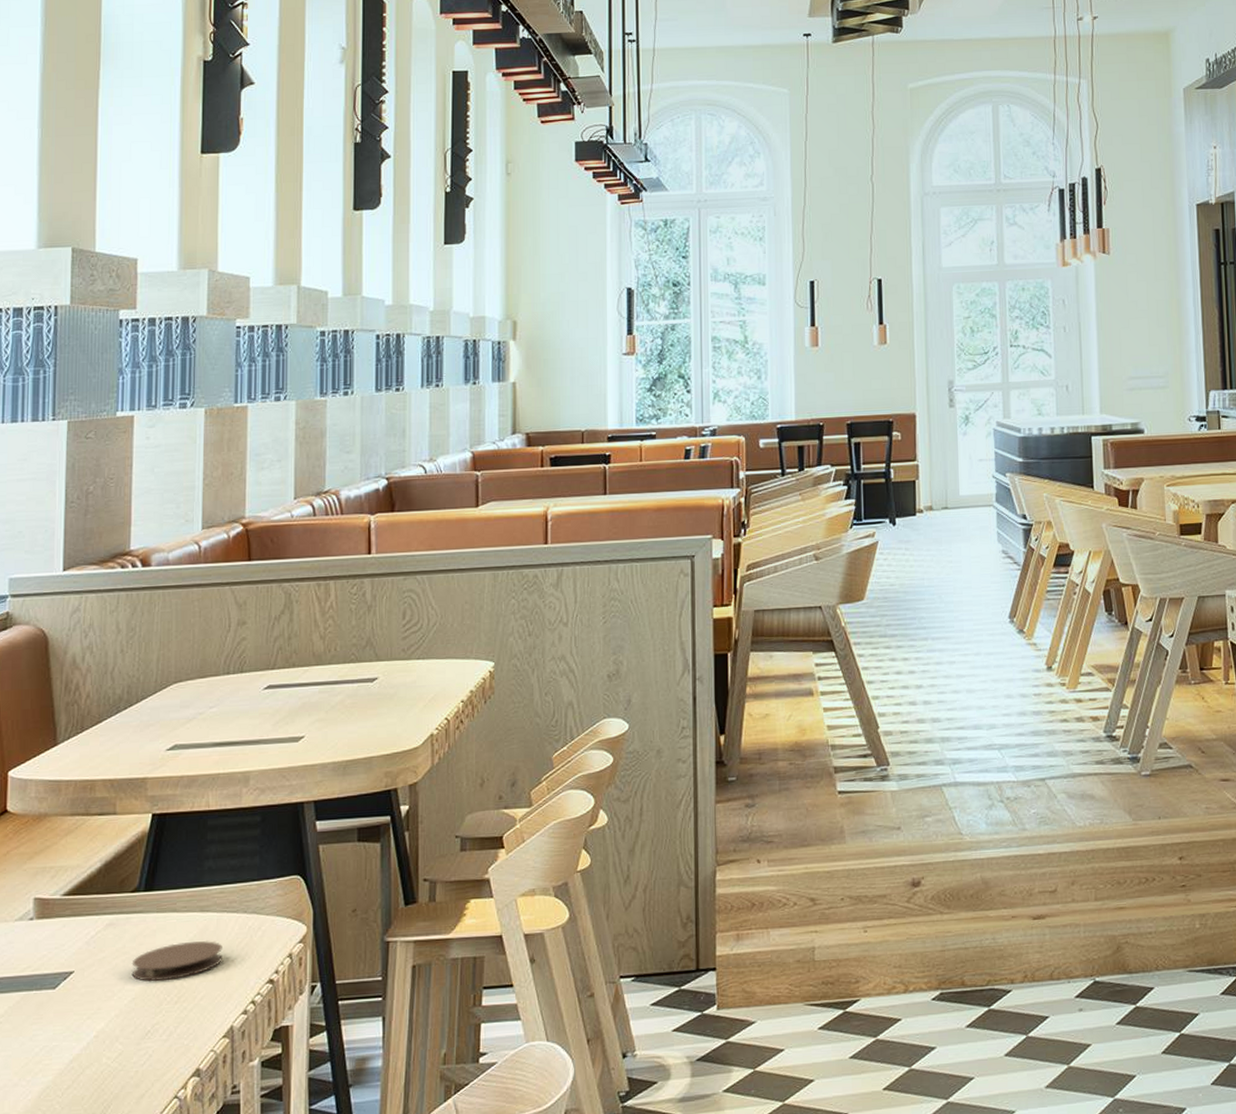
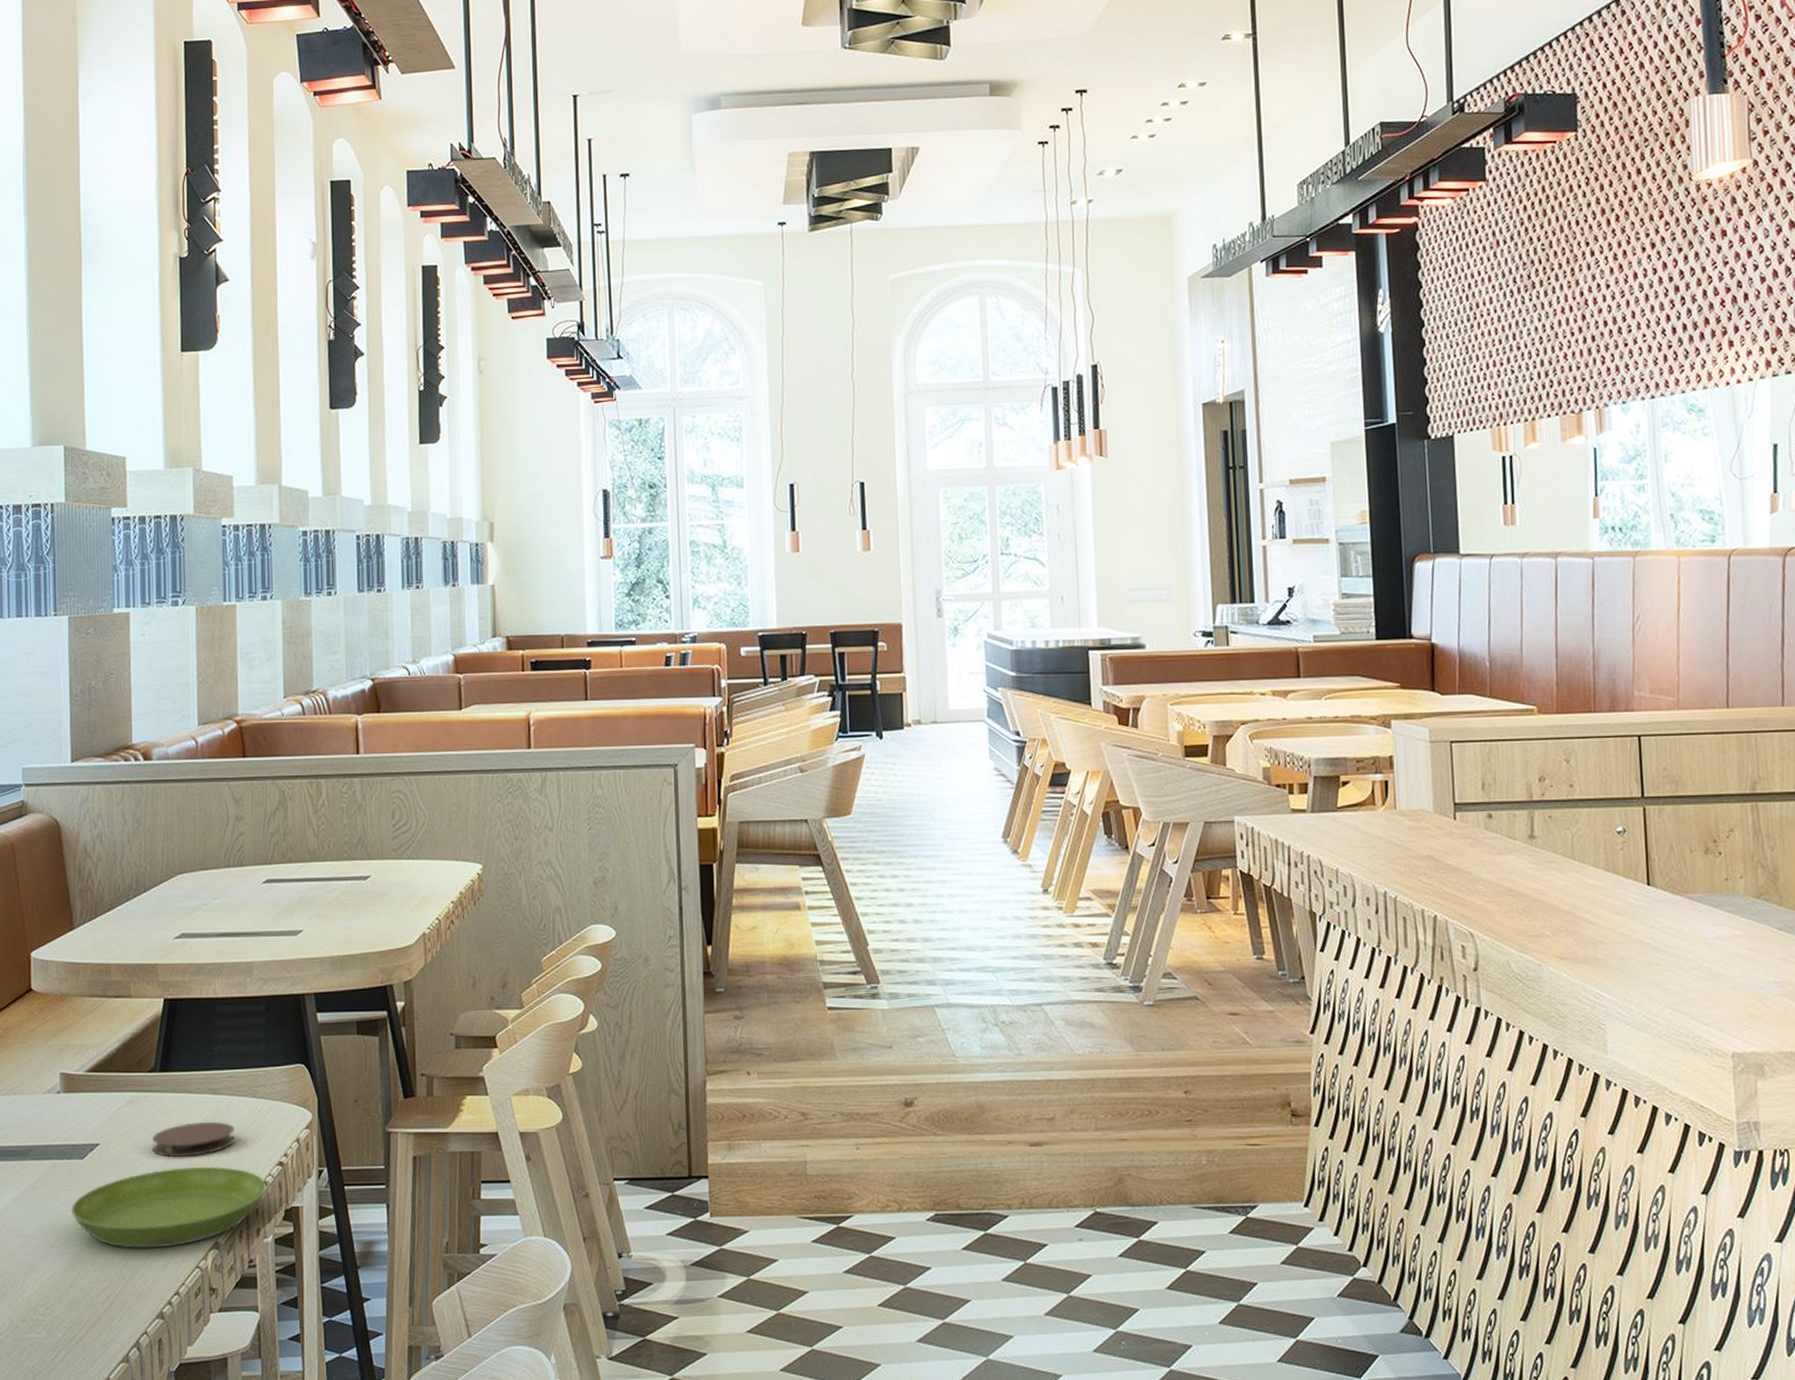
saucer: none [38,988,254,1082] -> present [71,1166,266,1248]

